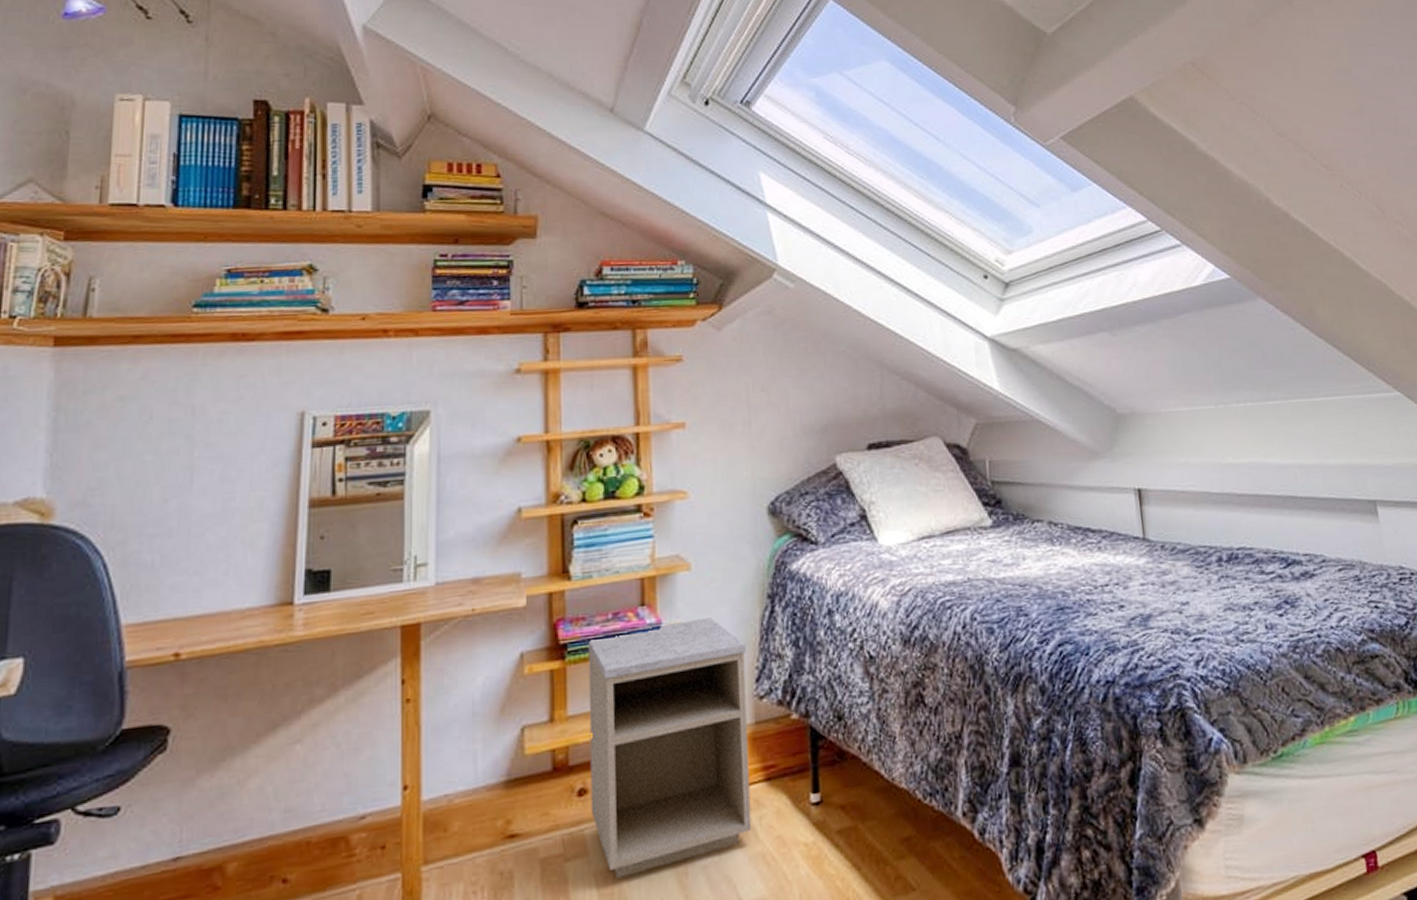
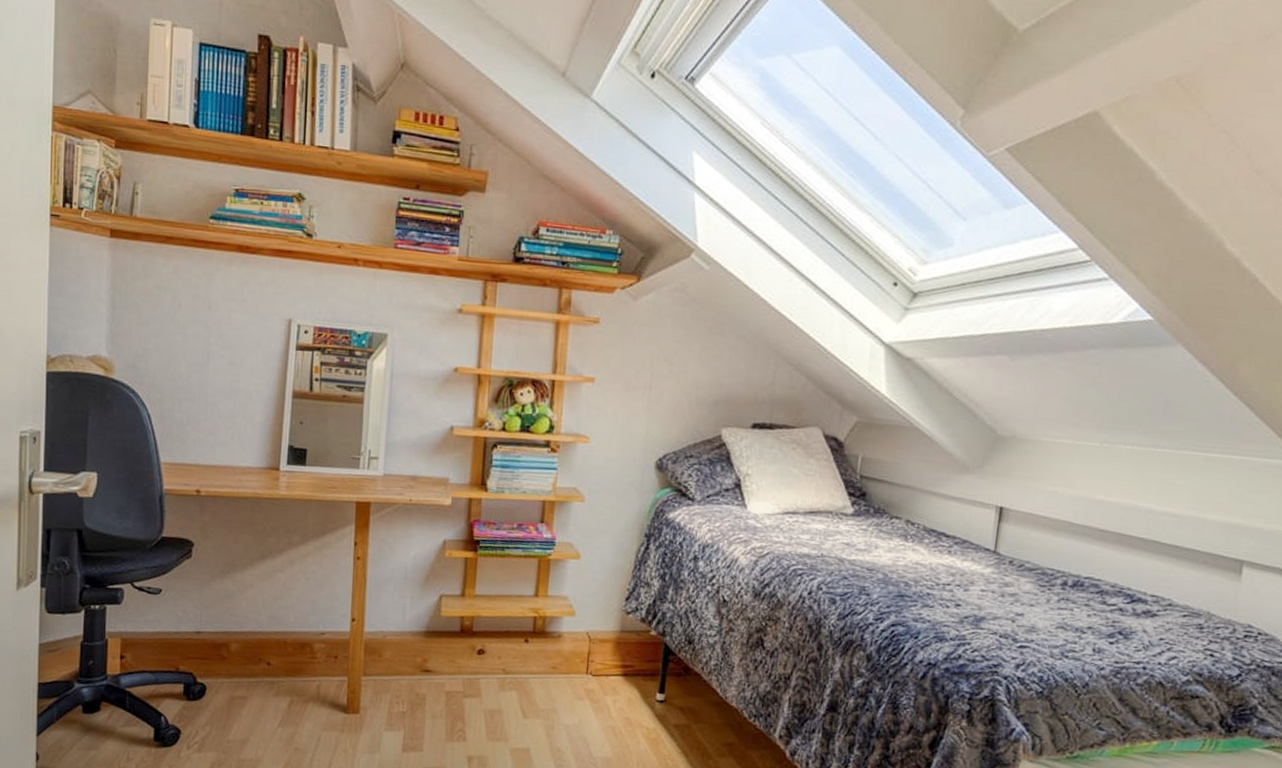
nightstand: present [586,618,752,878] -> none [486,538,622,719]

